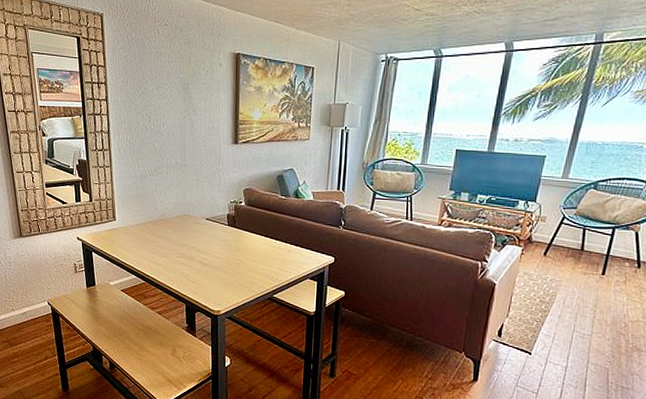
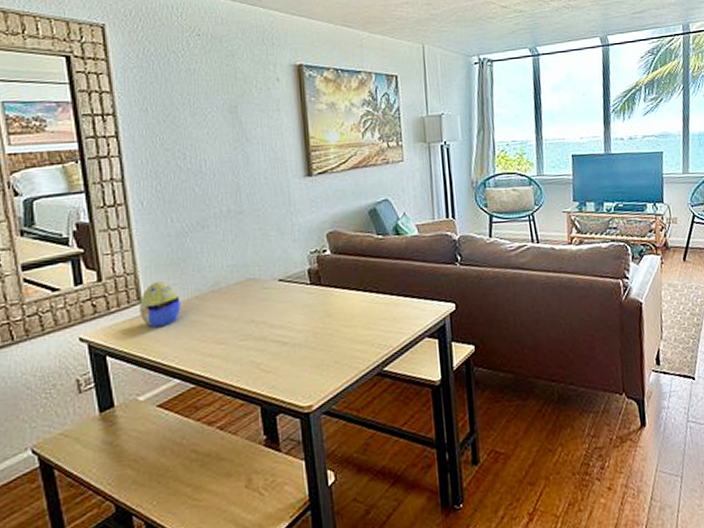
decorative egg: none [114,207,140,239] -> present [140,281,181,328]

